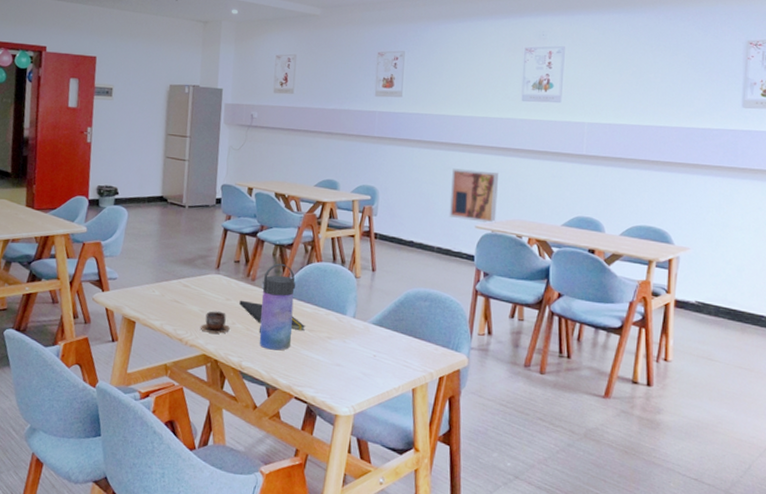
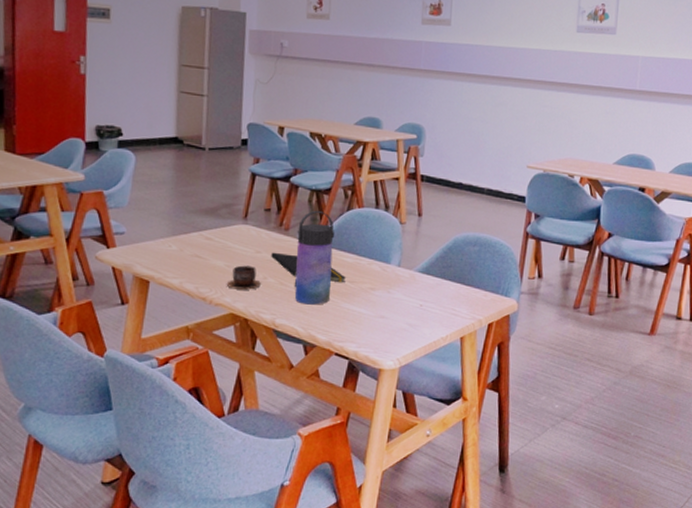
wall art: present [449,168,498,224] -> none [500,104,551,164]

